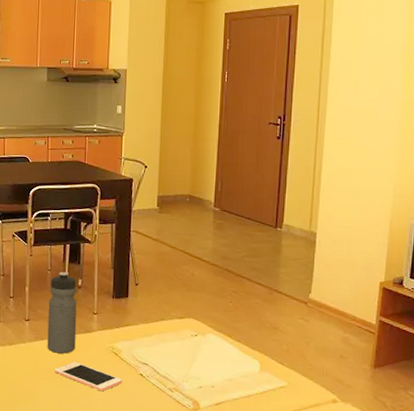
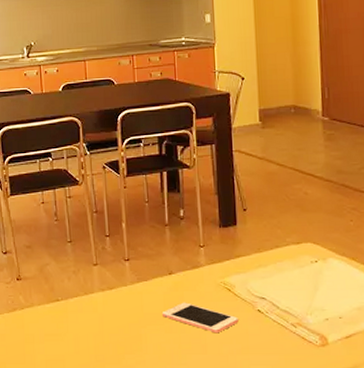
water bottle: present [47,272,78,354] -> none [149,203,183,294]

